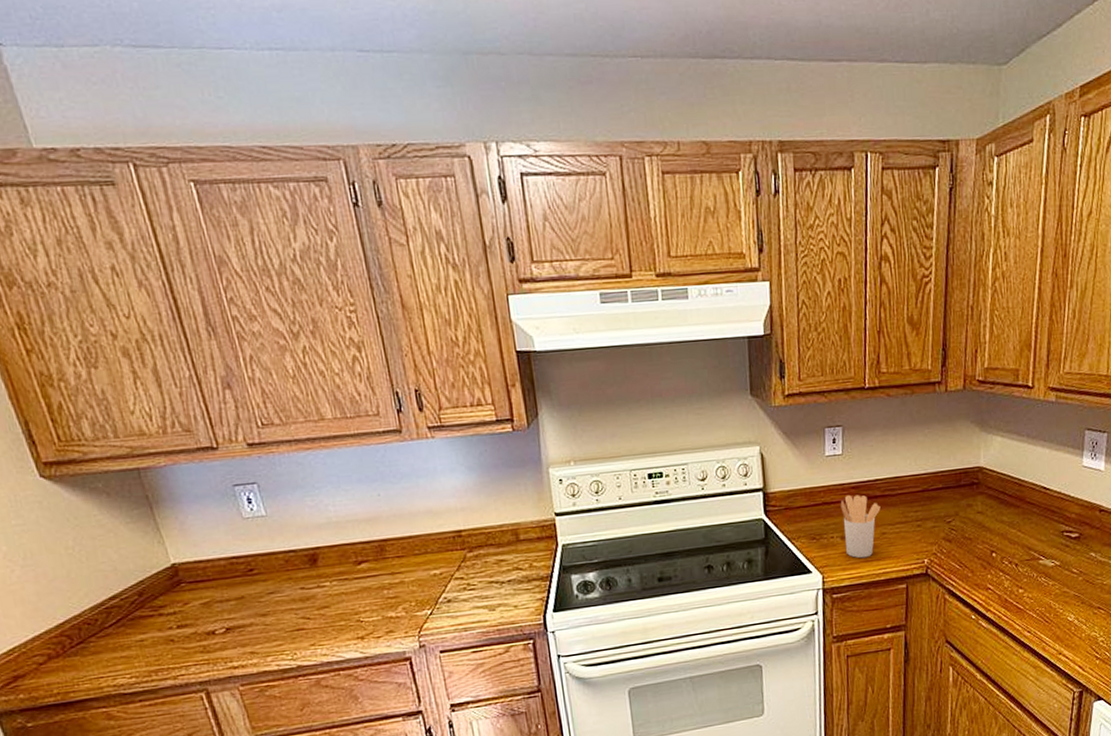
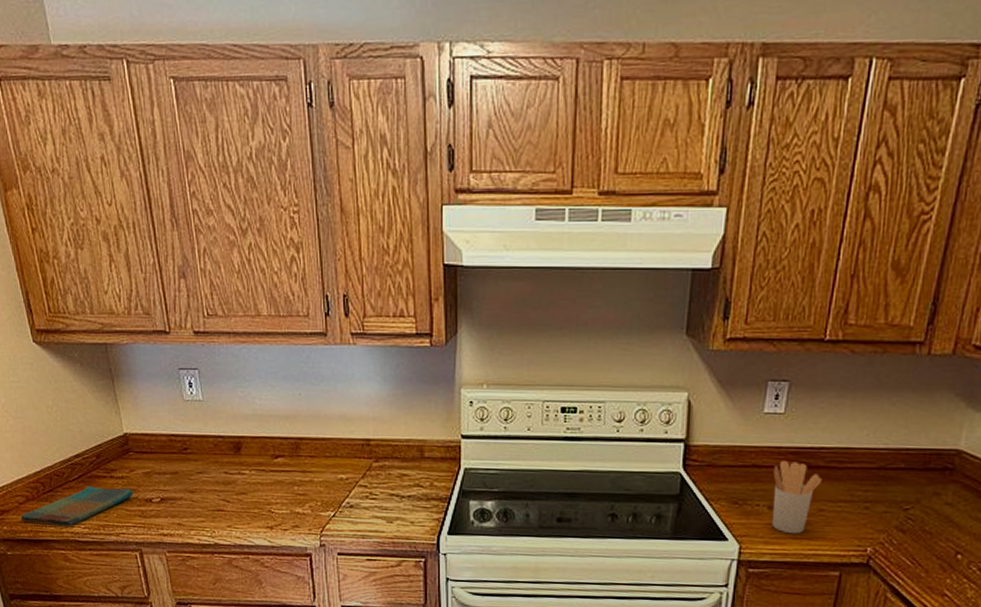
dish towel: none [41,624,192,685] -> present [20,486,134,526]

